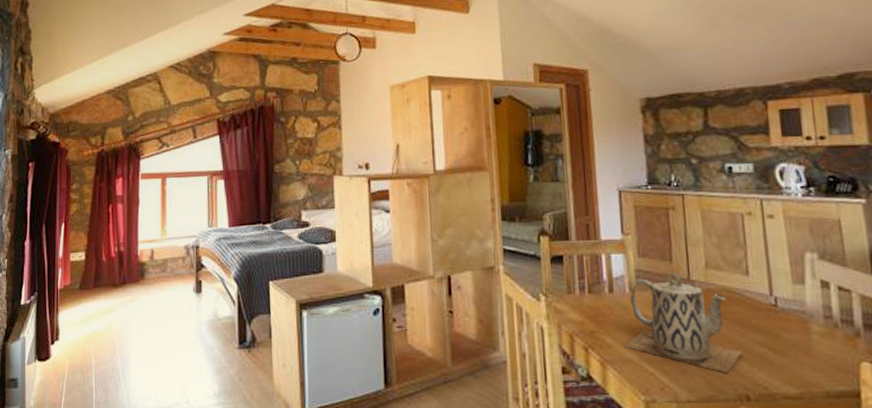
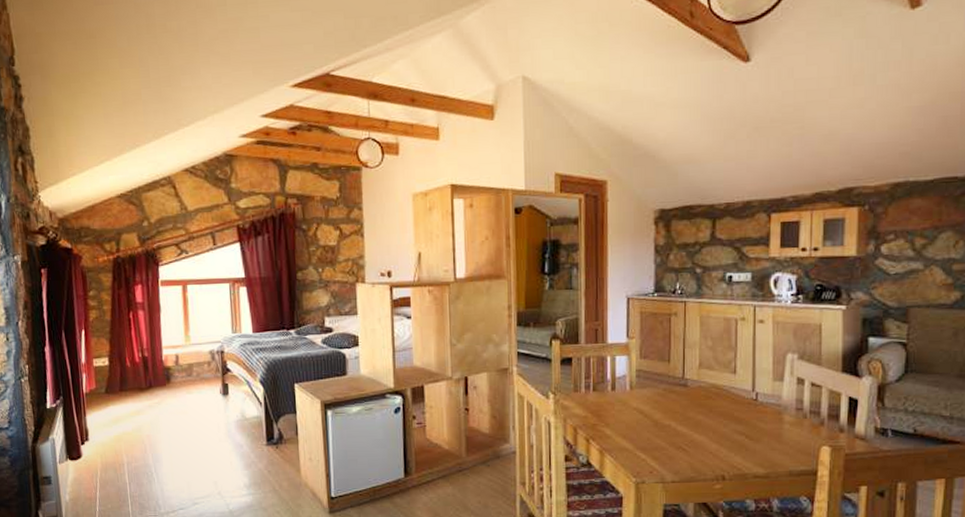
teapot: present [623,273,741,374] -> none [620,373,722,458]

